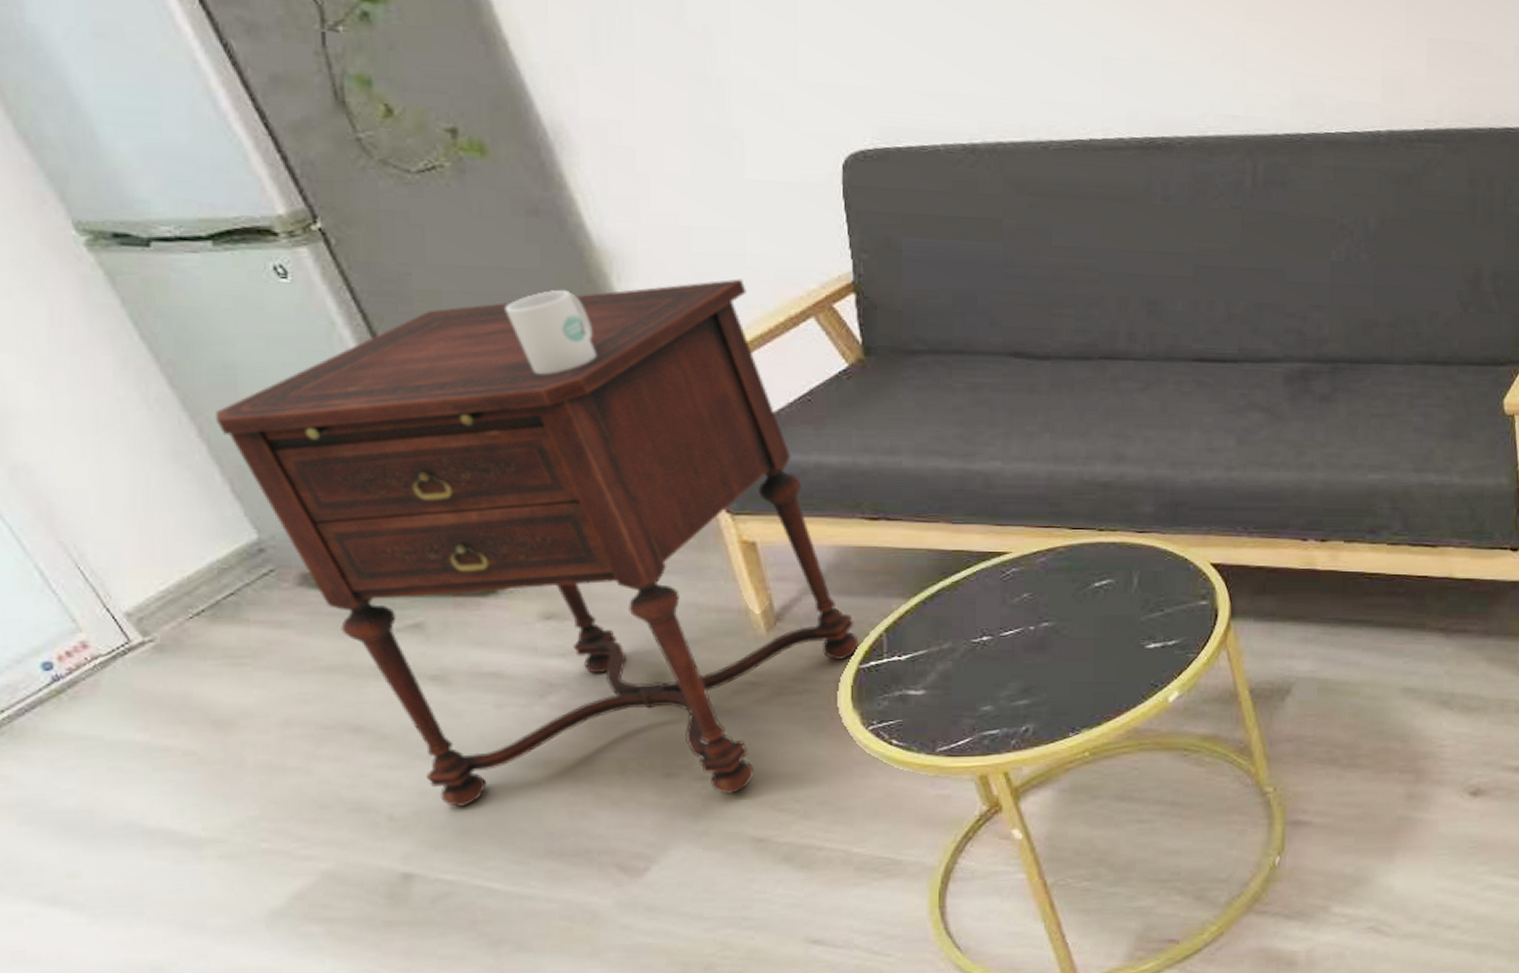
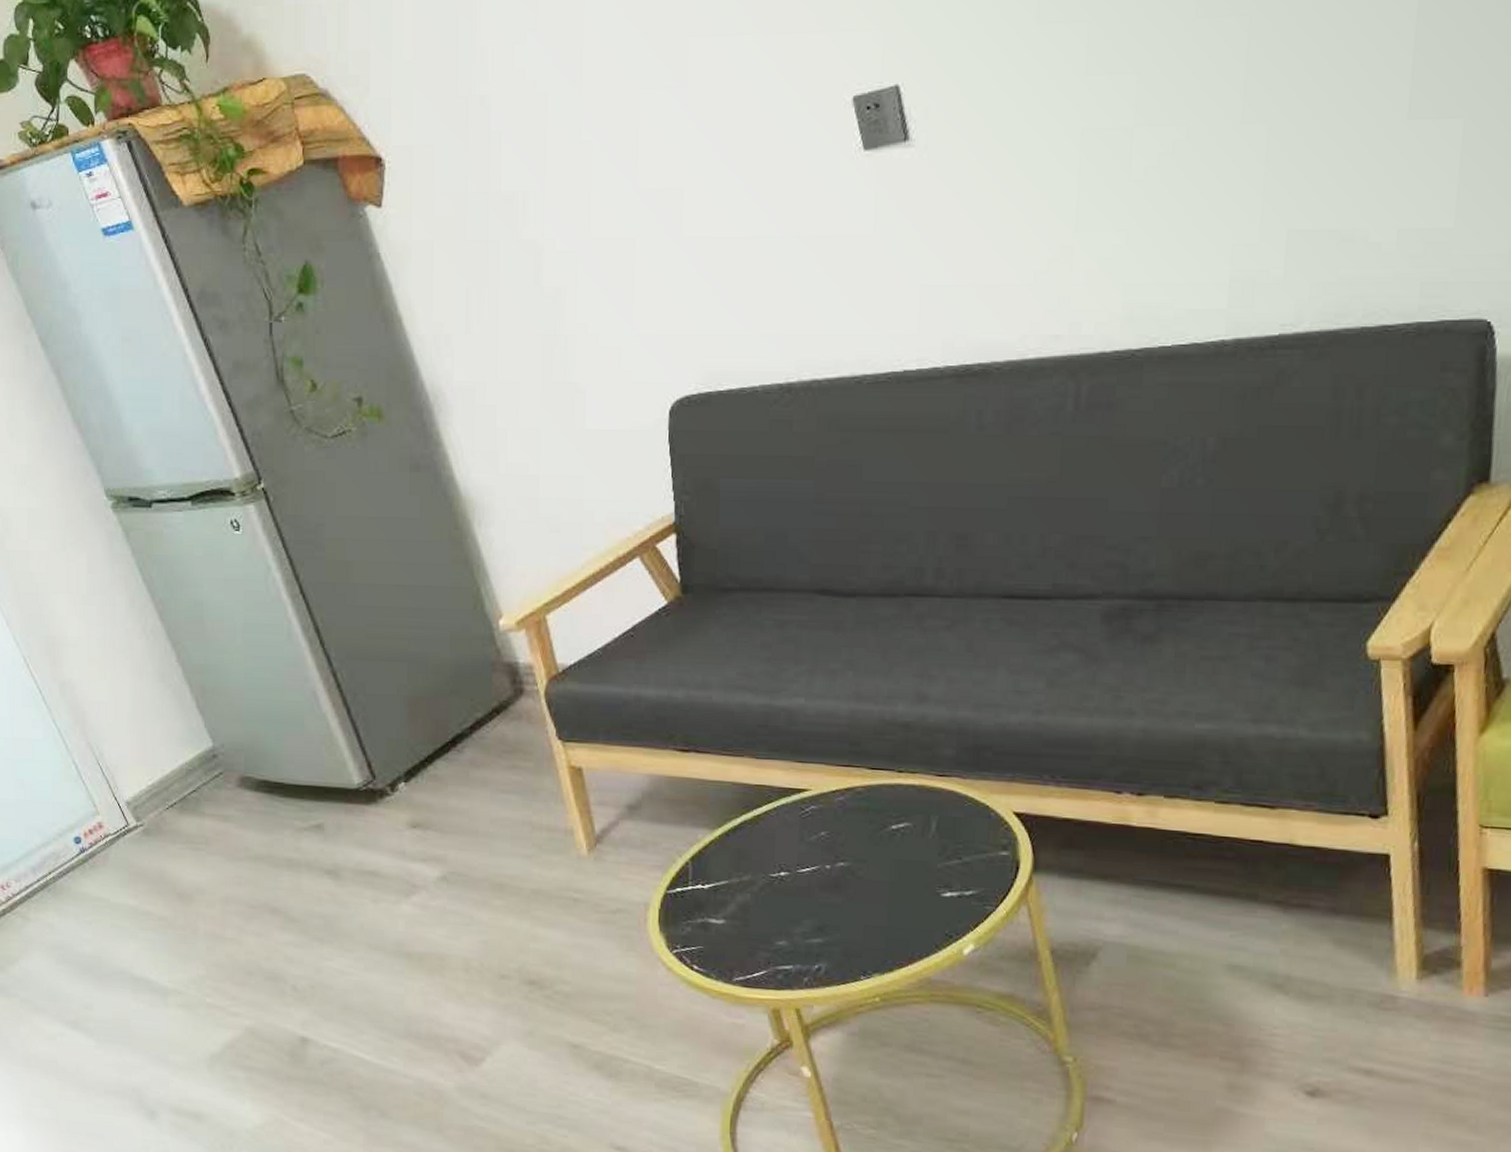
side table: present [214,278,859,807] -> none [188,522,667,1000]
mug: present [505,289,597,375] -> none [392,535,460,612]

